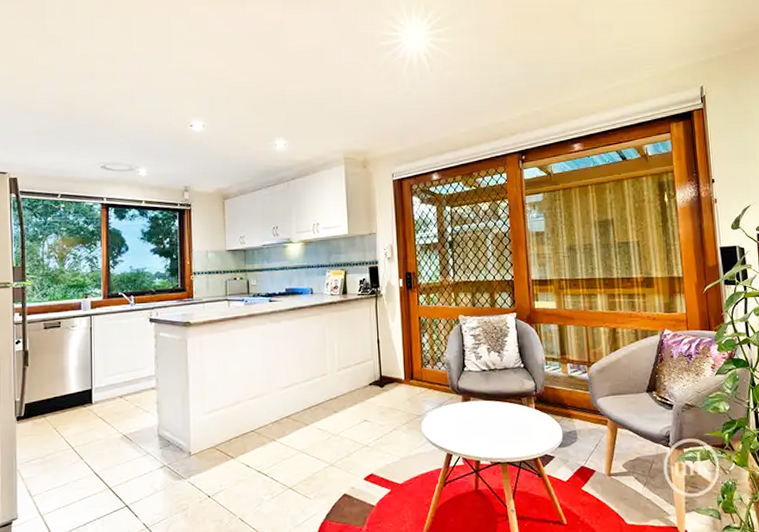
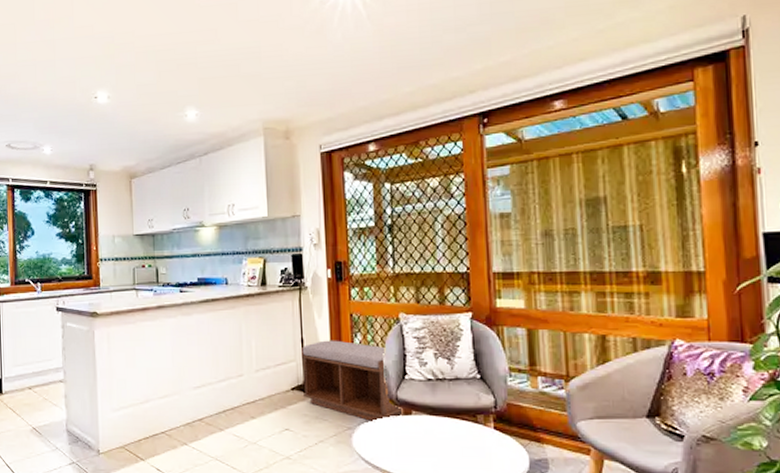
bench: none [378,340,464,410] -> present [302,340,404,423]

